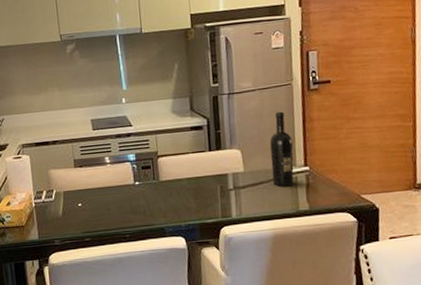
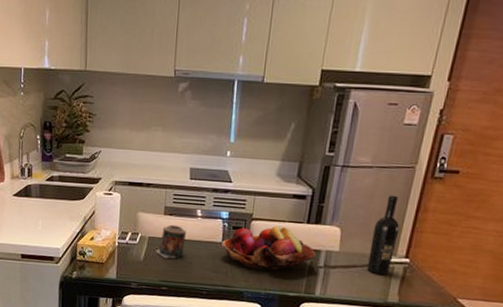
candle: none [73,175,100,210] -> present [156,224,187,259]
fruit basket: none [134,157,224,204] -> present [221,225,316,270]

